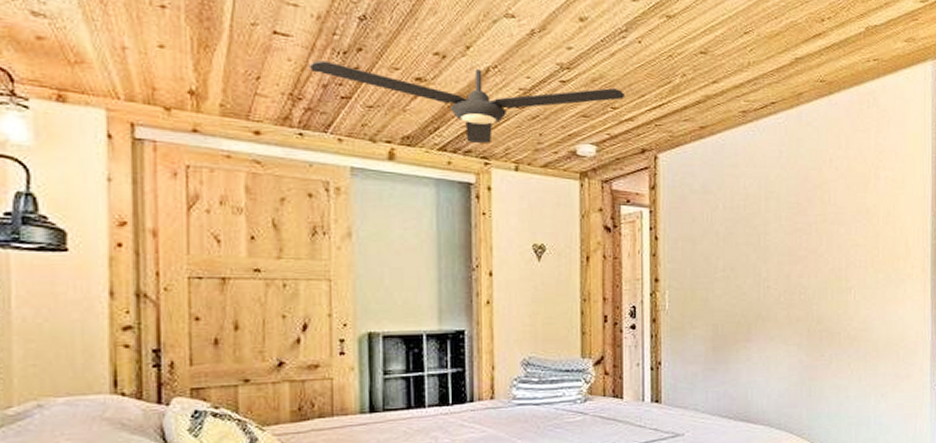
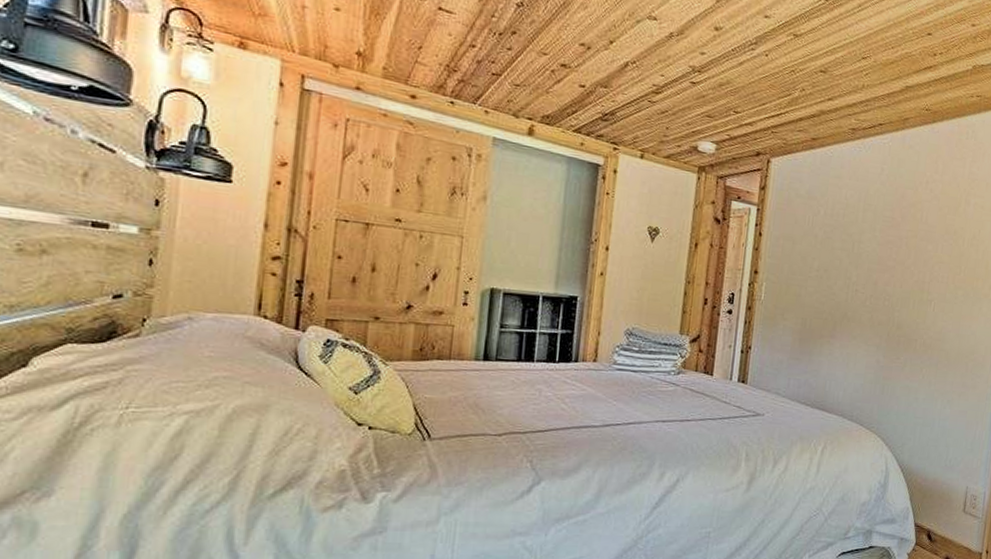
ceiling fan: present [308,60,626,143] -> none [466,38,748,131]

